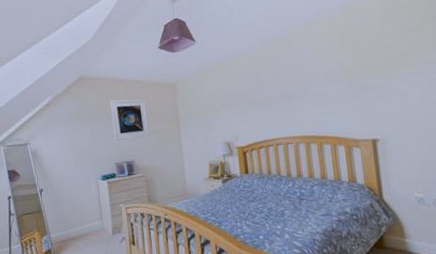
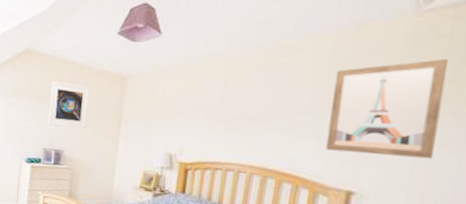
wall art: none [338,21,424,110] -> present [325,58,448,159]

